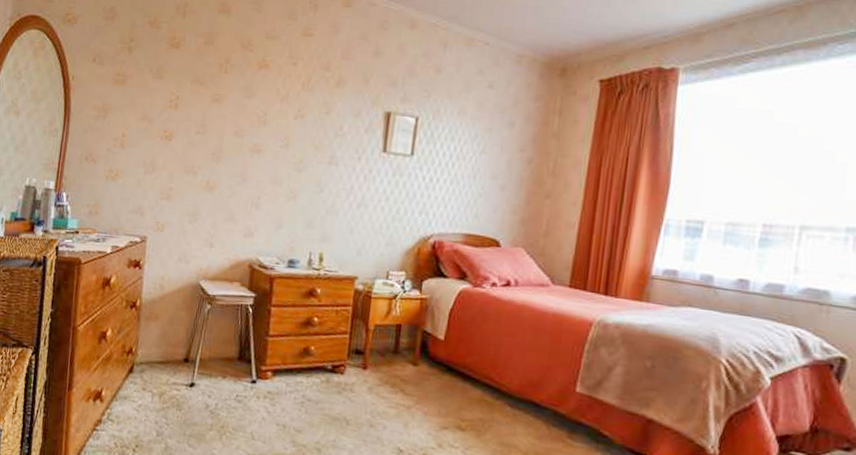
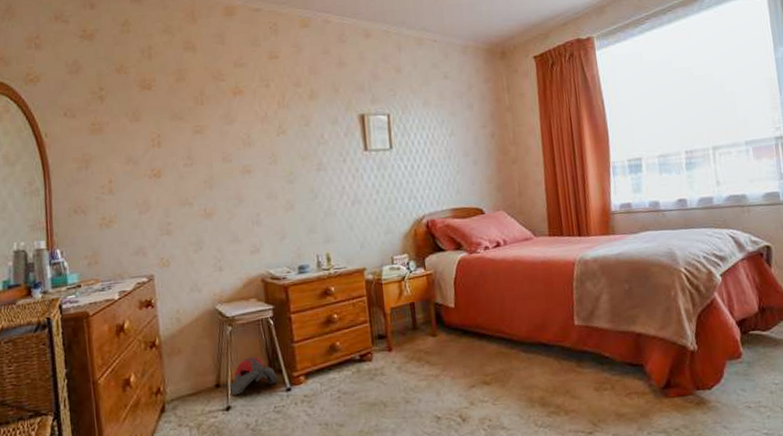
shoe: none [197,340,246,374] -> present [229,357,278,395]

